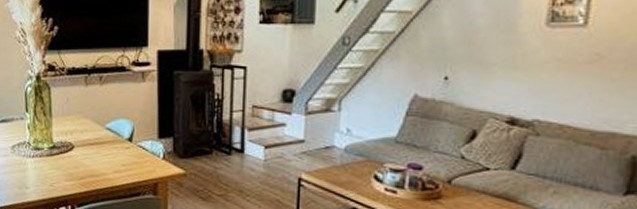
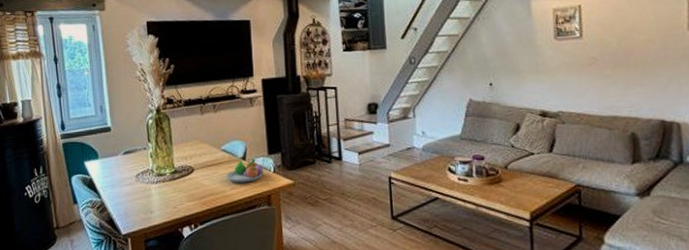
fruit bowl: none [108,141,152,167] -> present [225,158,264,183]

